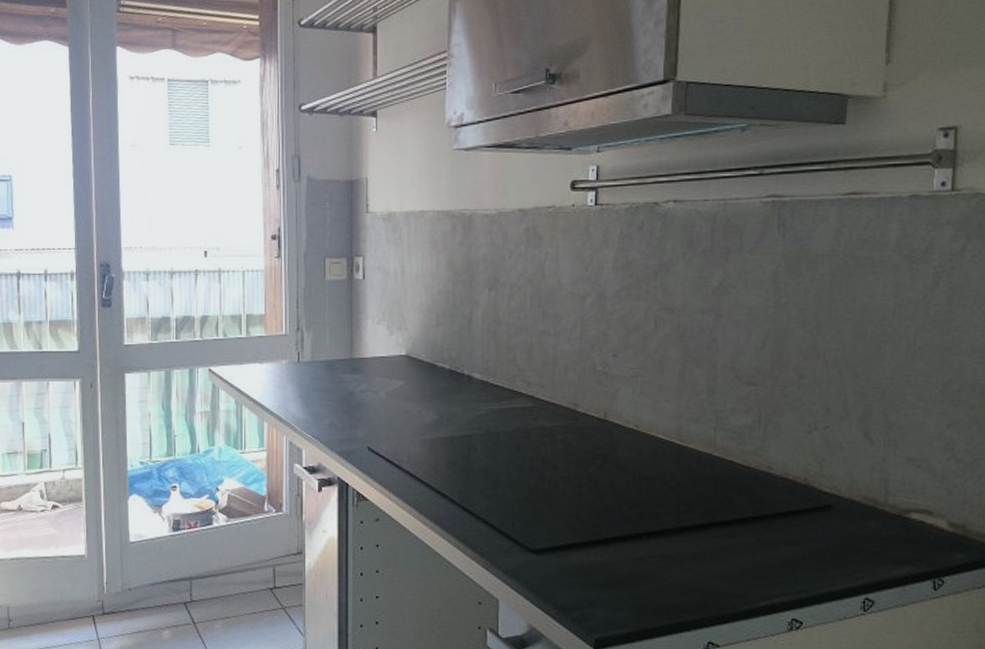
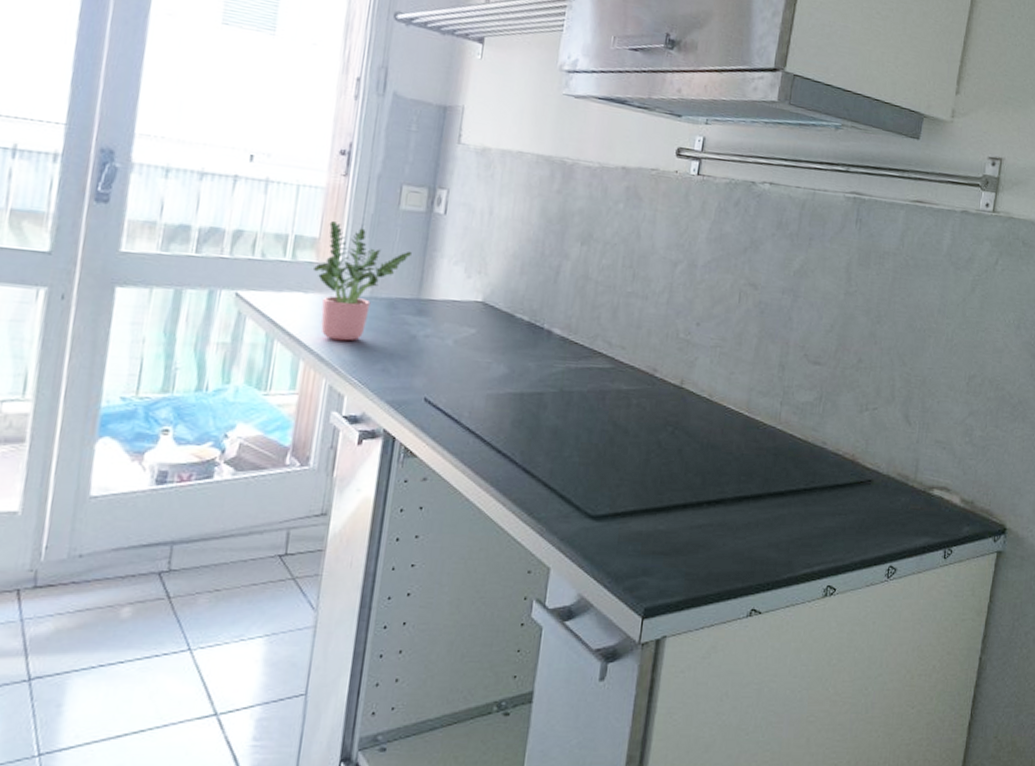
potted plant: none [265,299,340,402] -> present [314,221,411,341]

